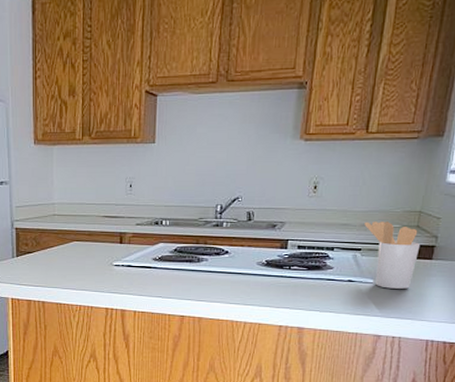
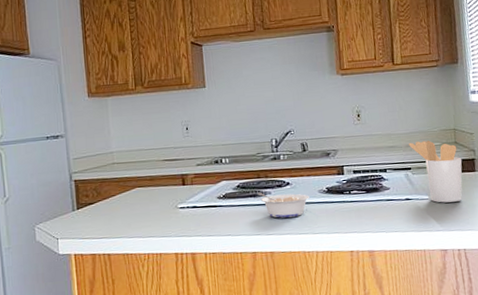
legume: none [193,258,247,286] -> present [257,192,309,218]

